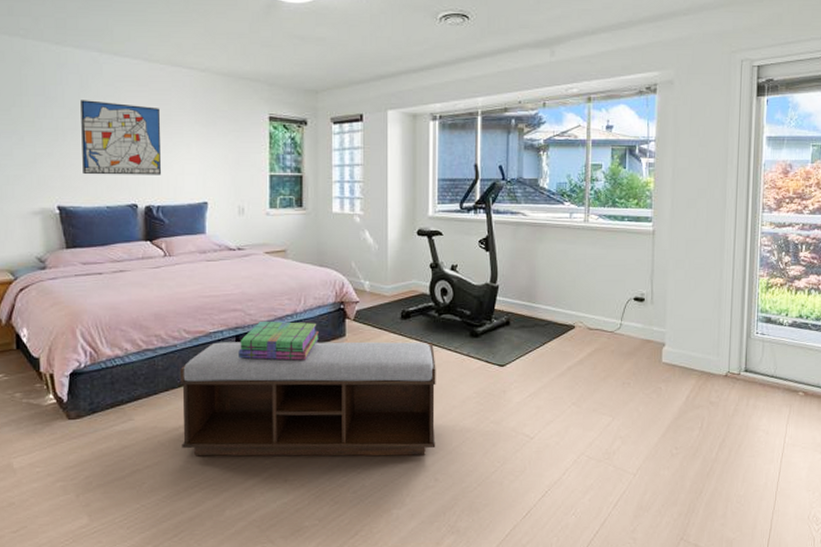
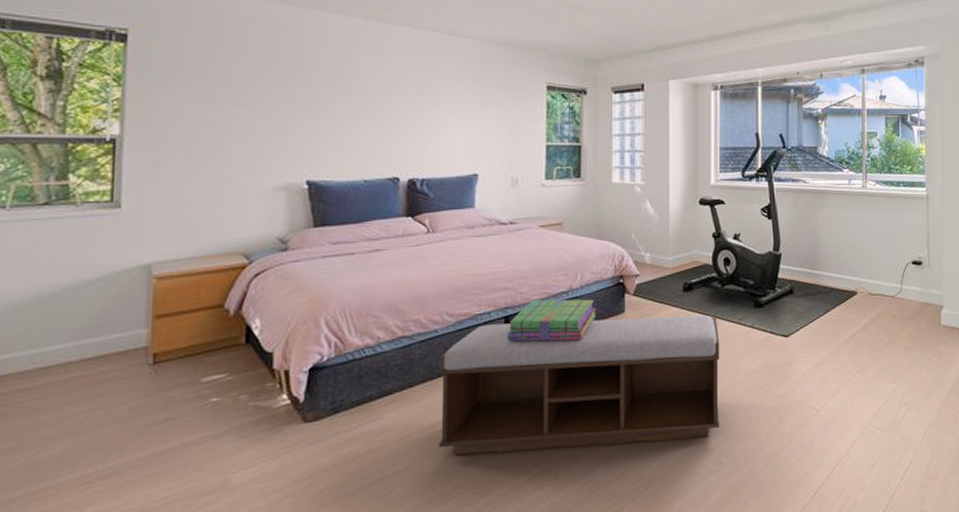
wall art: present [81,100,161,175] -> none [338,68,430,147]

